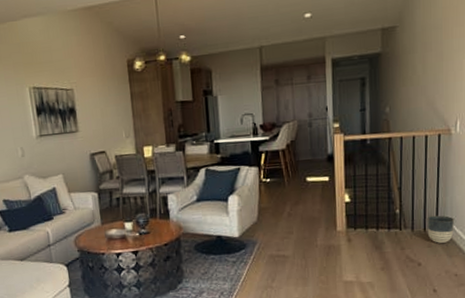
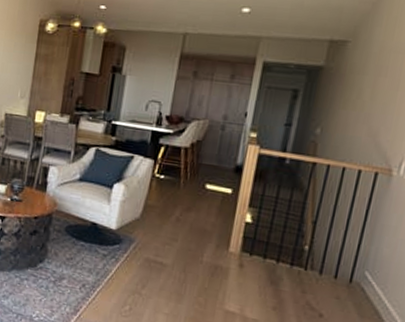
planter: present [427,215,455,243] -> none [338,262,377,299]

